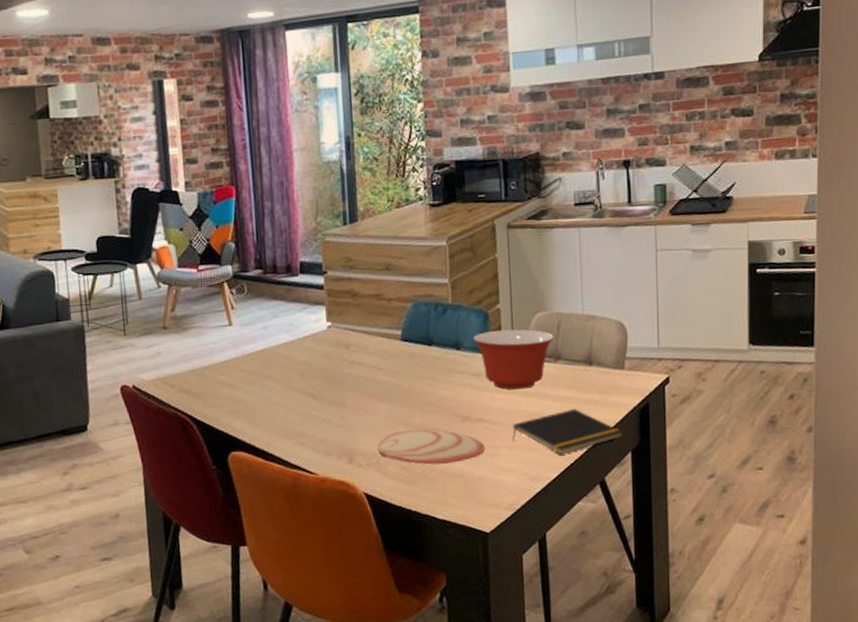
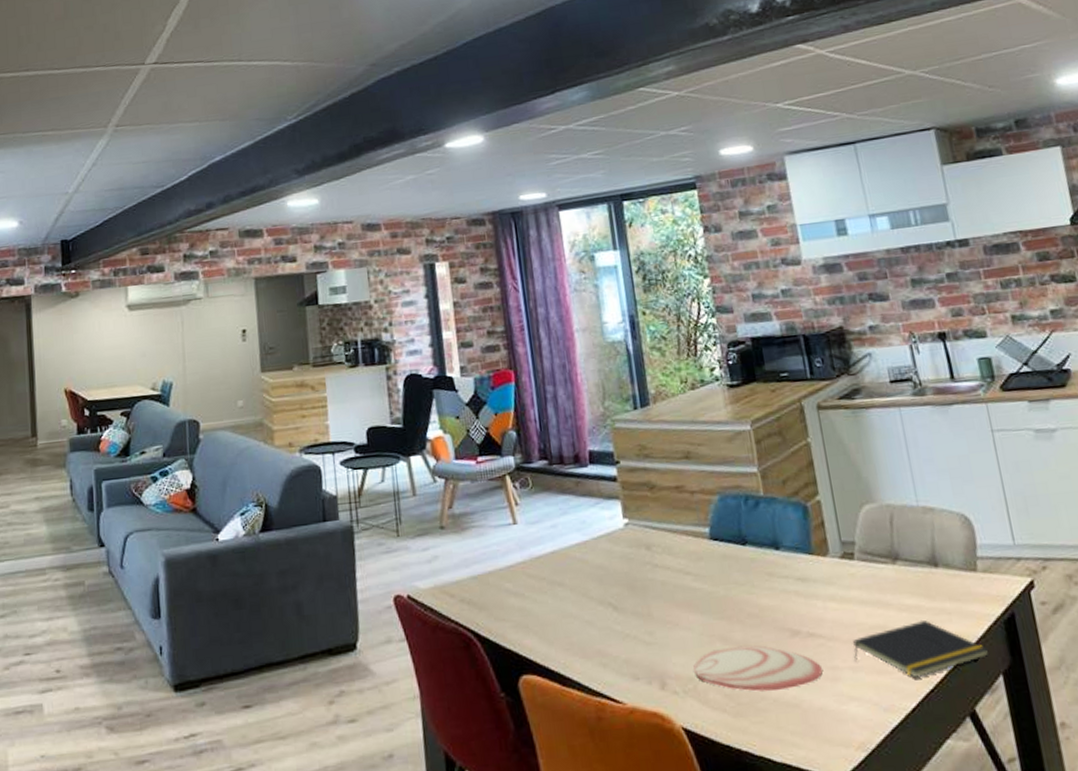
mixing bowl: present [472,329,554,390] -> none [792,524,889,597]

